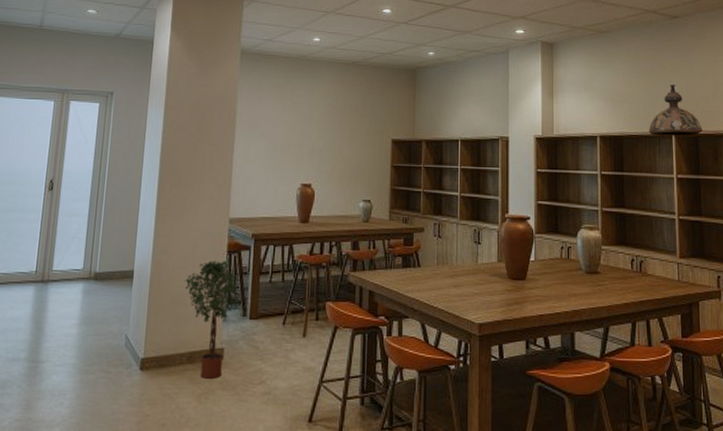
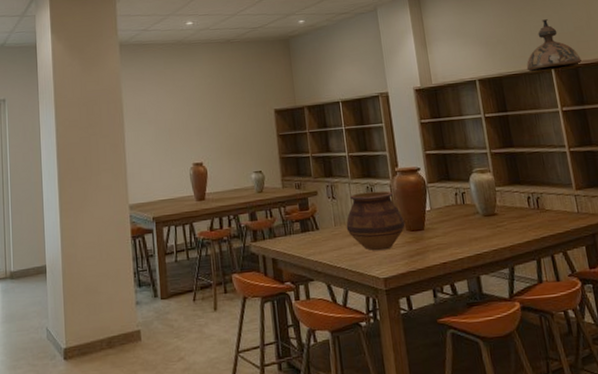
potted tree: present [185,260,244,379] -> none [95,246,153,362]
ceramic pot: none [448,234,508,296] -> present [346,190,406,251]

